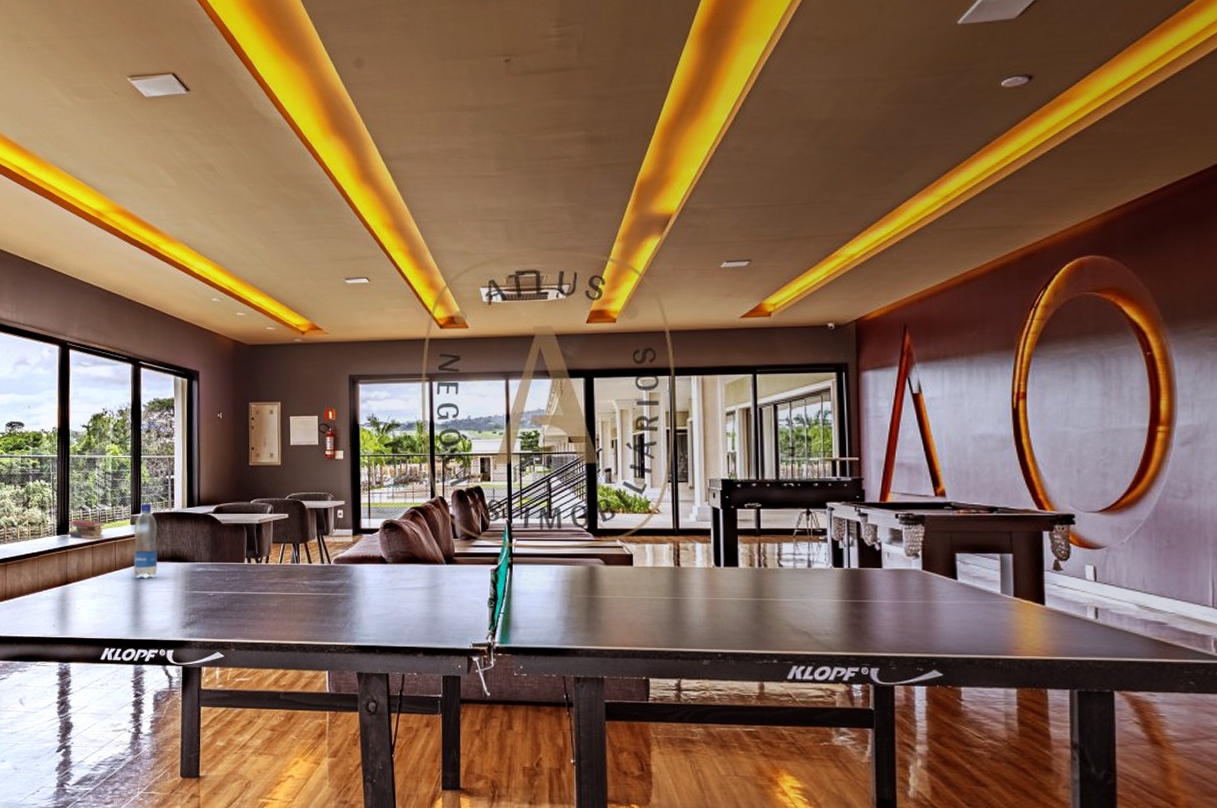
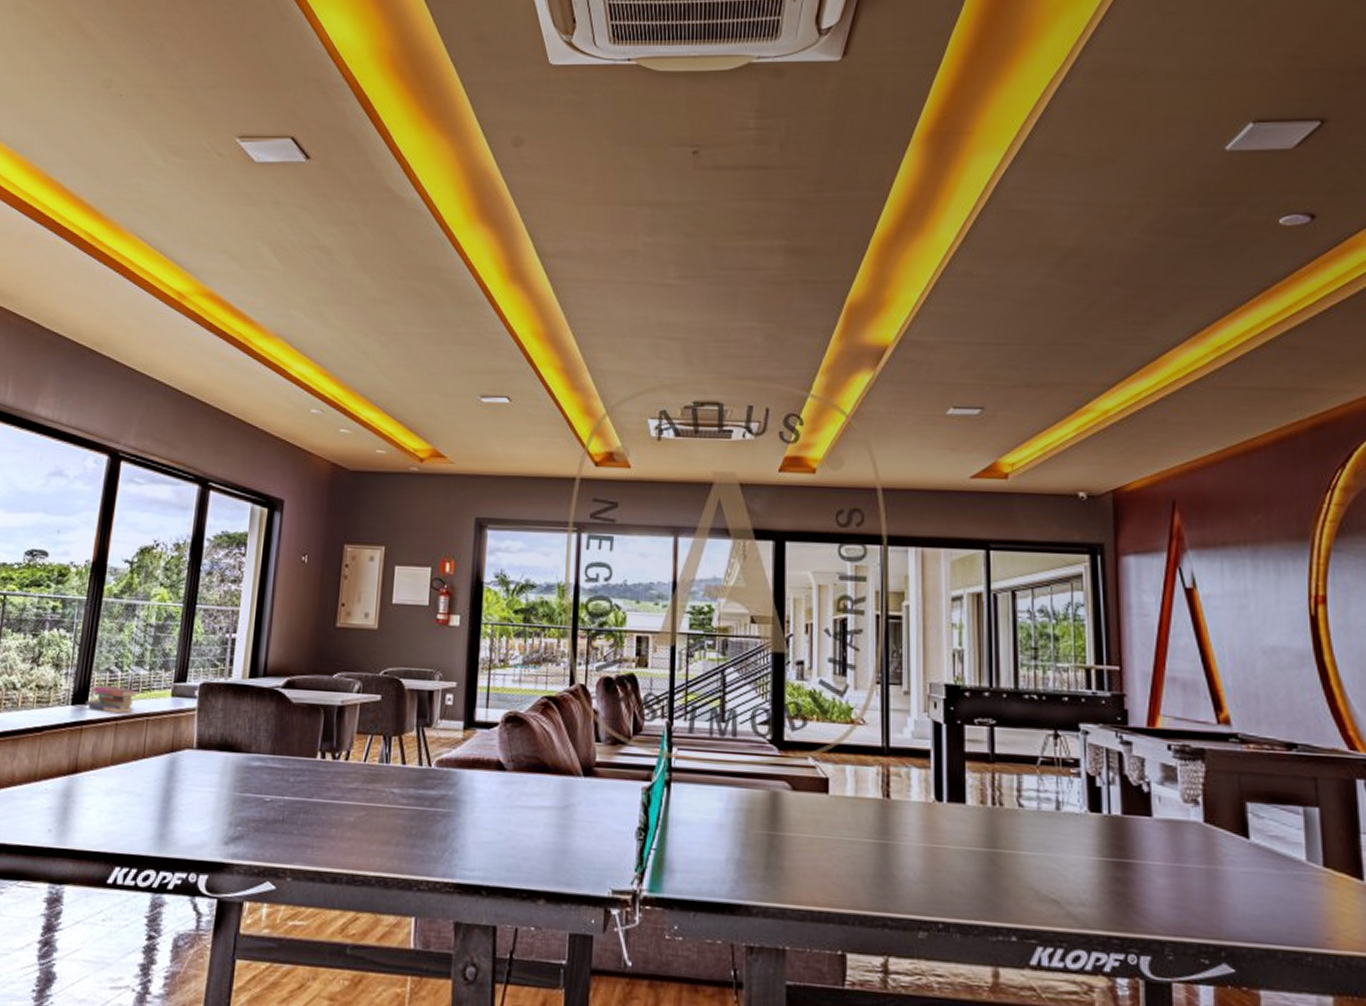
bottle: present [133,504,158,579] -> none [167,670,207,773]

